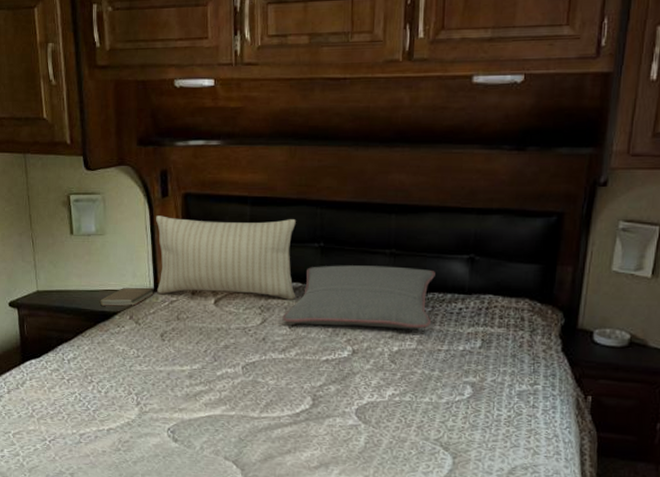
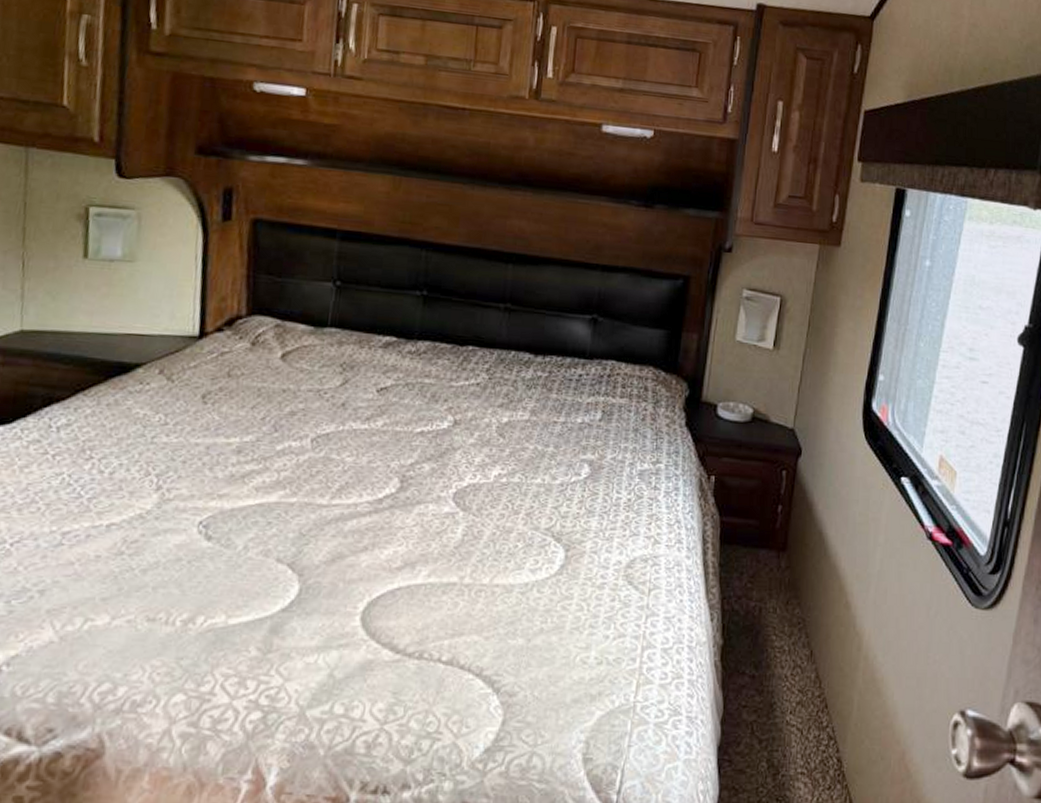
book: present [100,287,155,307] -> none [117,332,200,358]
pillow: present [156,216,296,300] -> none [203,243,395,358]
pillow: present [282,265,435,329] -> none [369,318,554,397]

